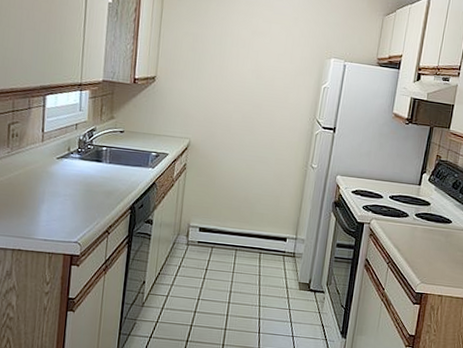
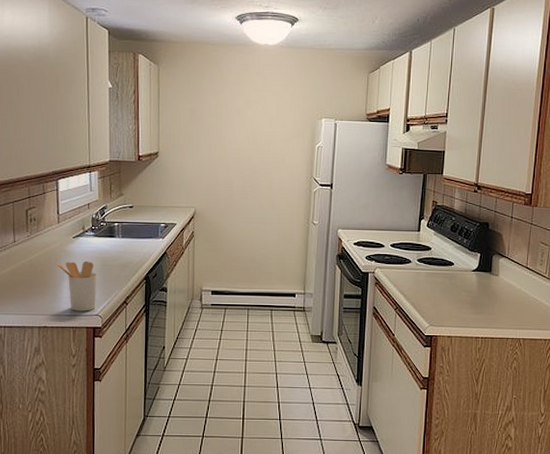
utensil holder: none [36,182,80,238] -> present [56,261,98,311]

